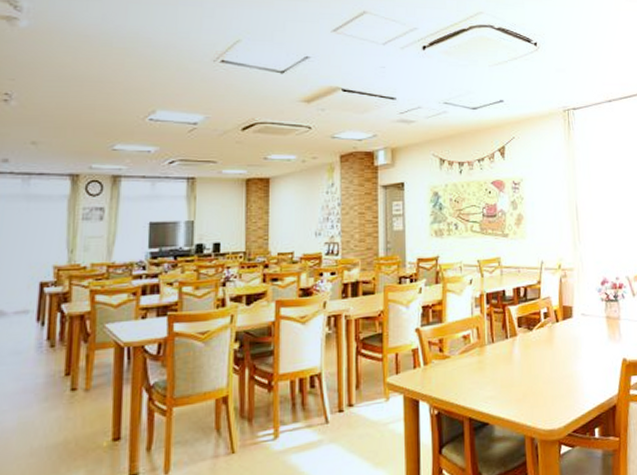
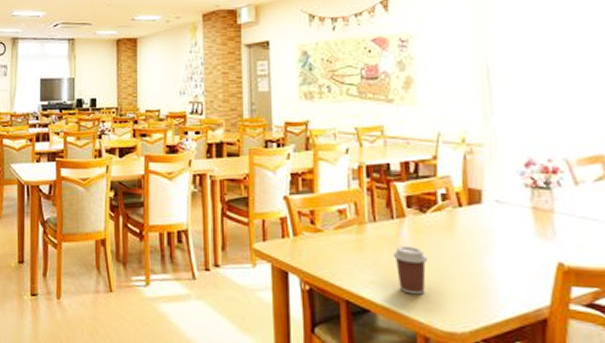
coffee cup: none [507,361,534,403] -> present [392,246,429,295]

